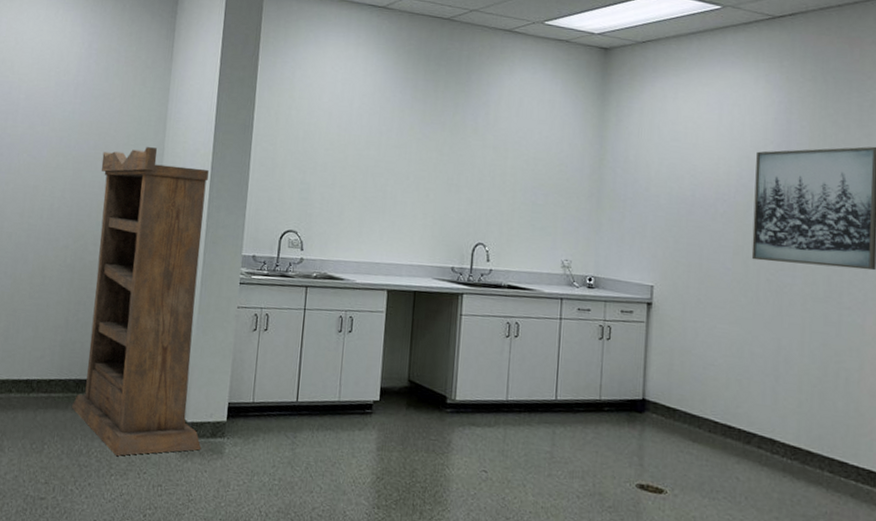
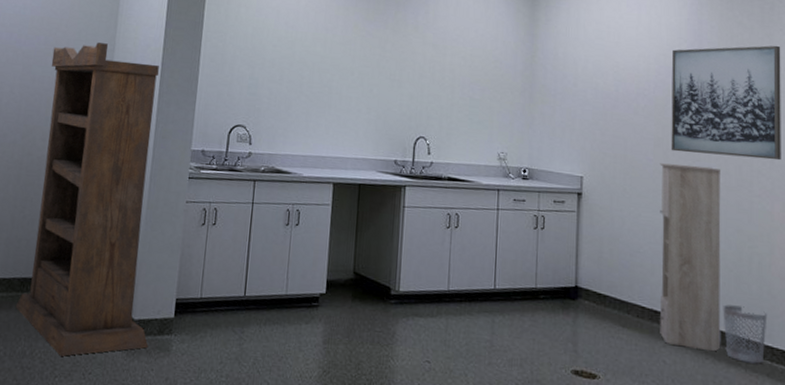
storage cabinet: none [733,272,808,470] -> present [660,163,721,352]
wastebasket: none [804,421,854,484] -> present [723,304,768,364]

